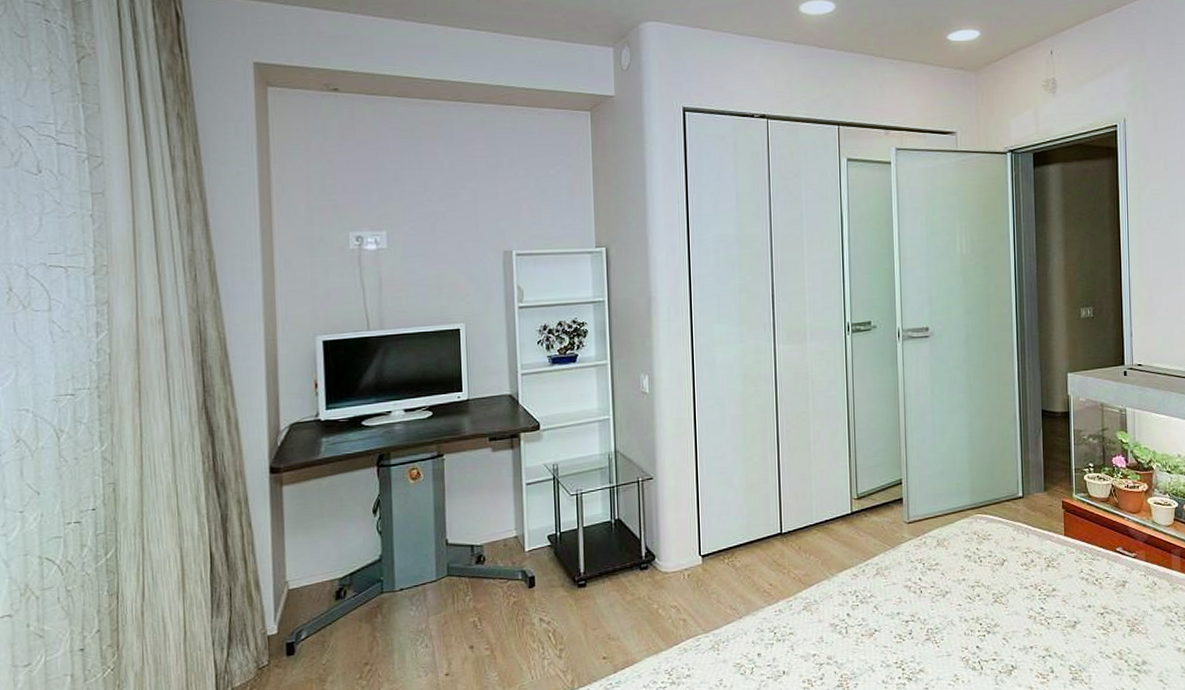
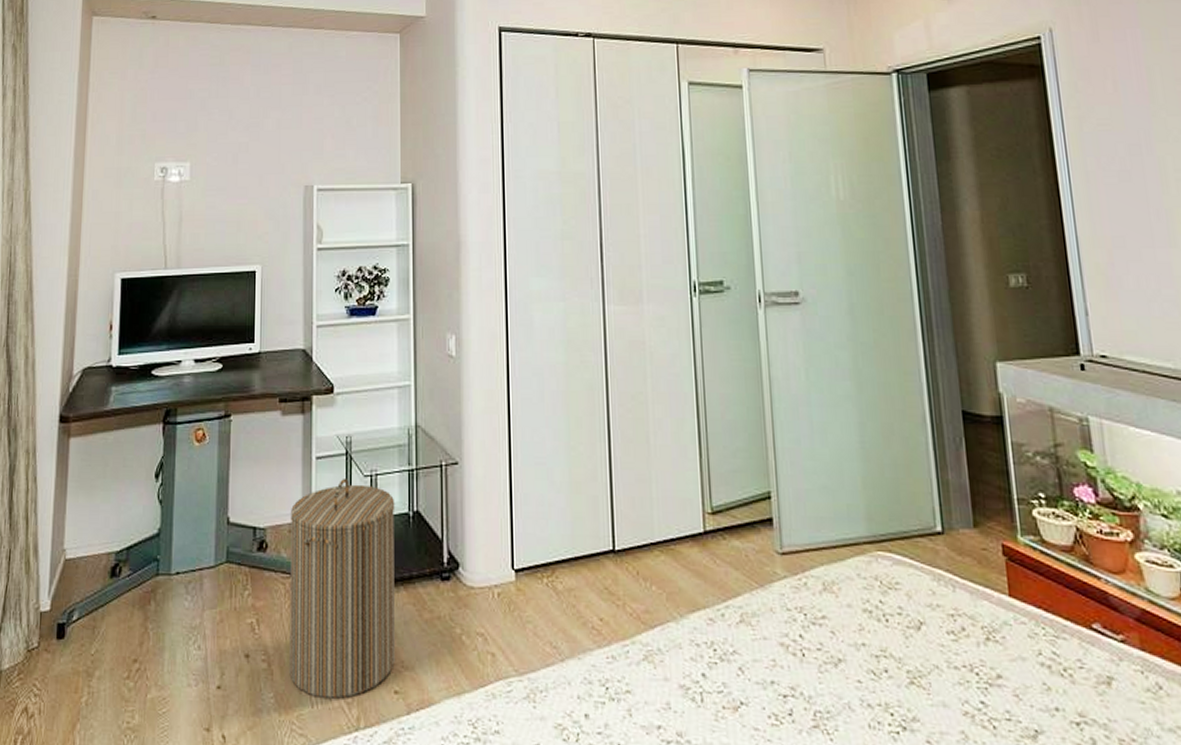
laundry hamper: none [504,498,603,671] -> present [289,477,395,699]

